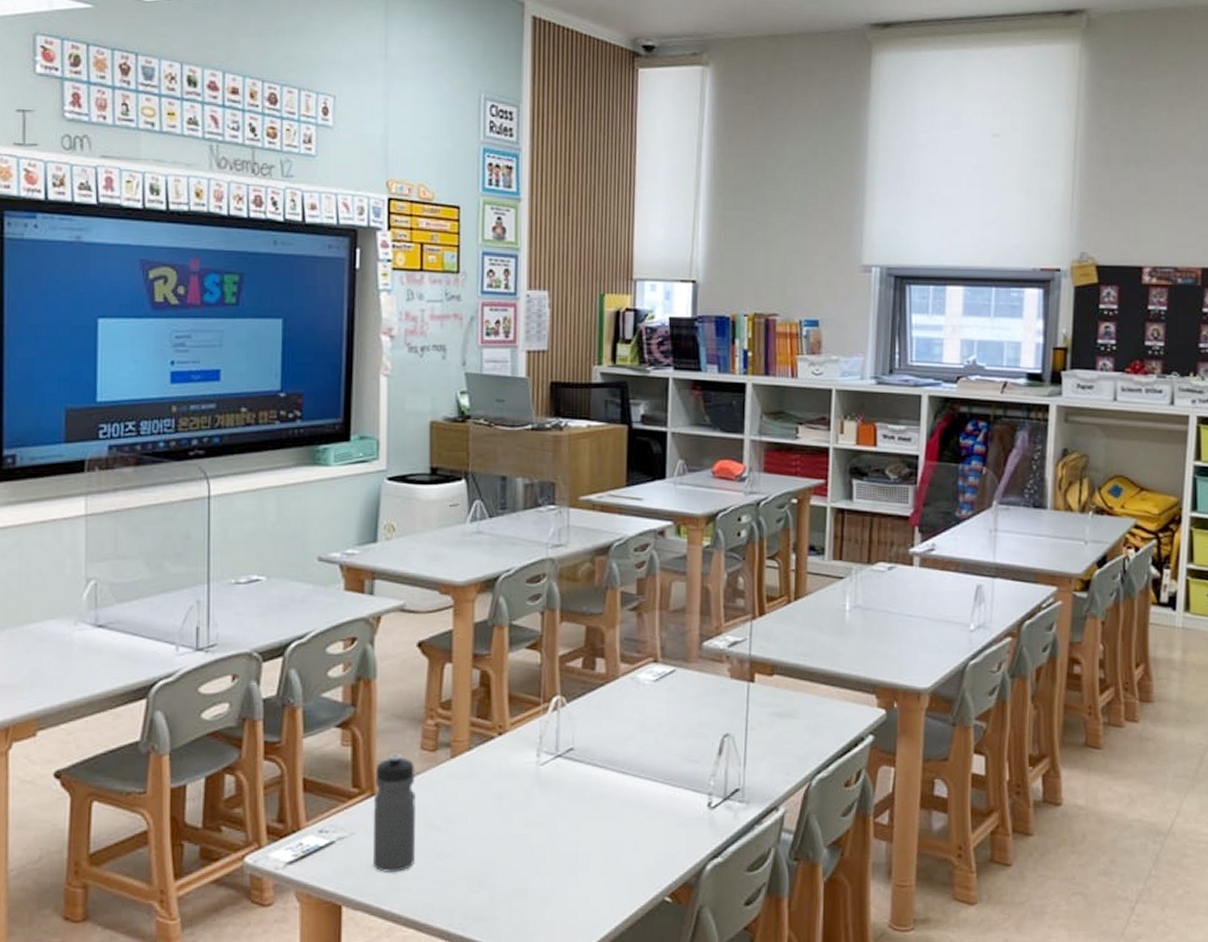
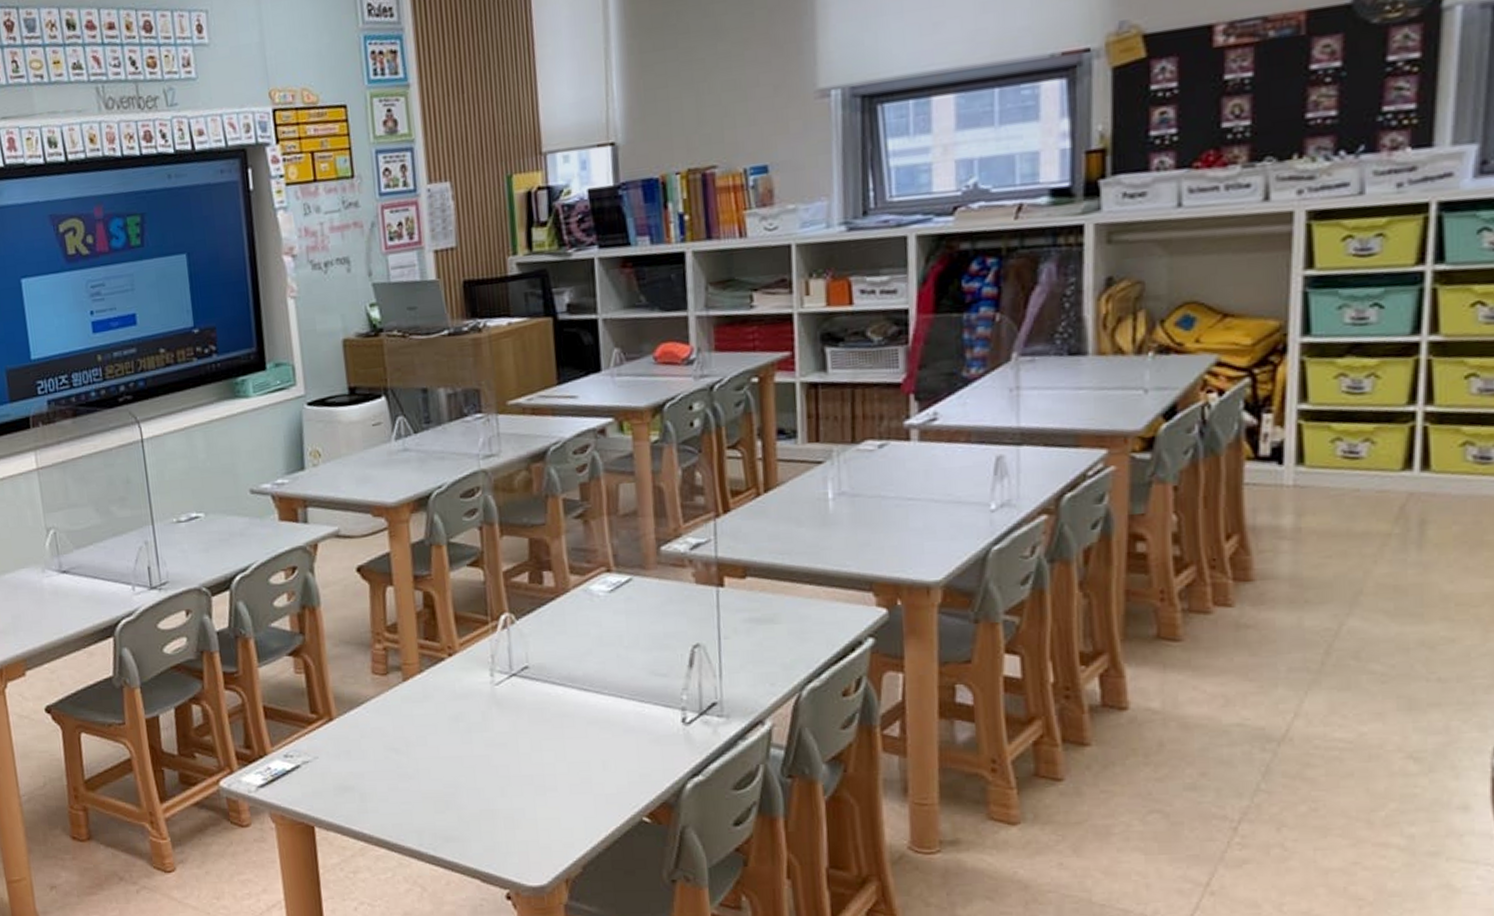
water bottle: present [372,753,416,872] -> none [330,678,379,794]

